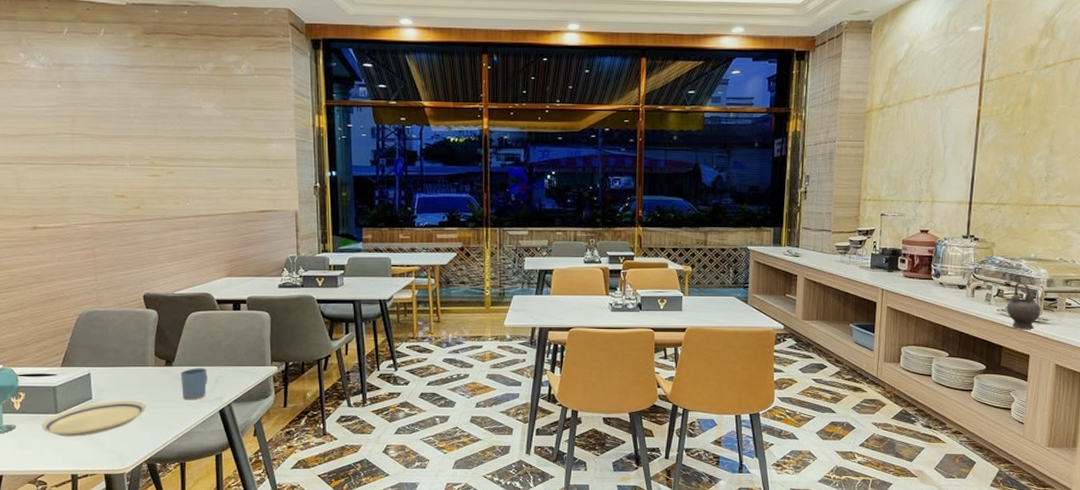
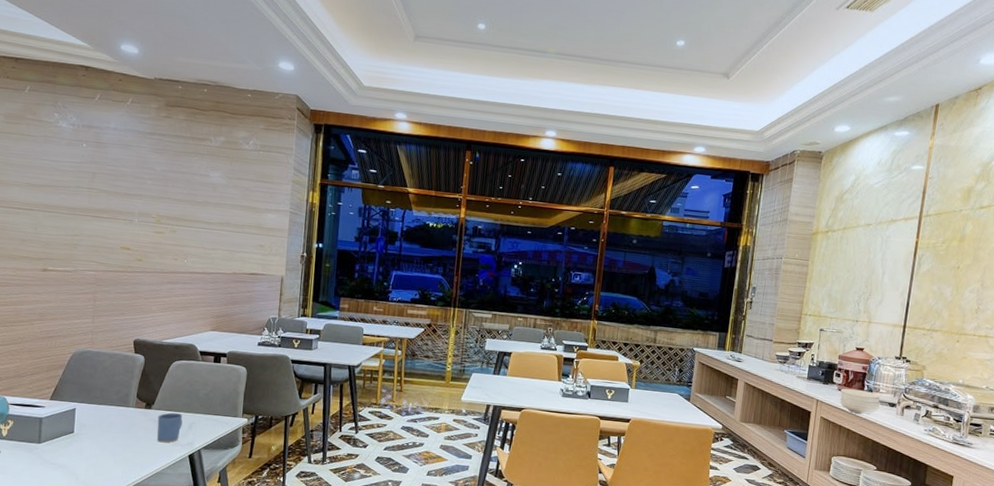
plate: present [41,400,147,437] -> none [24,436,123,467]
bowl: none [906,274,949,300] -> present [840,388,881,415]
teapot: present [1006,281,1041,330] -> none [933,404,967,452]

